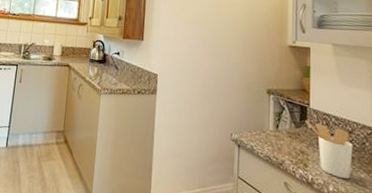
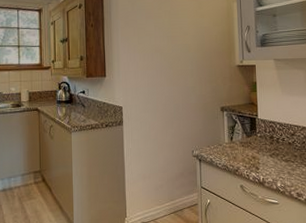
utensil holder: present [305,120,353,179] -> none [255,129,295,174]

